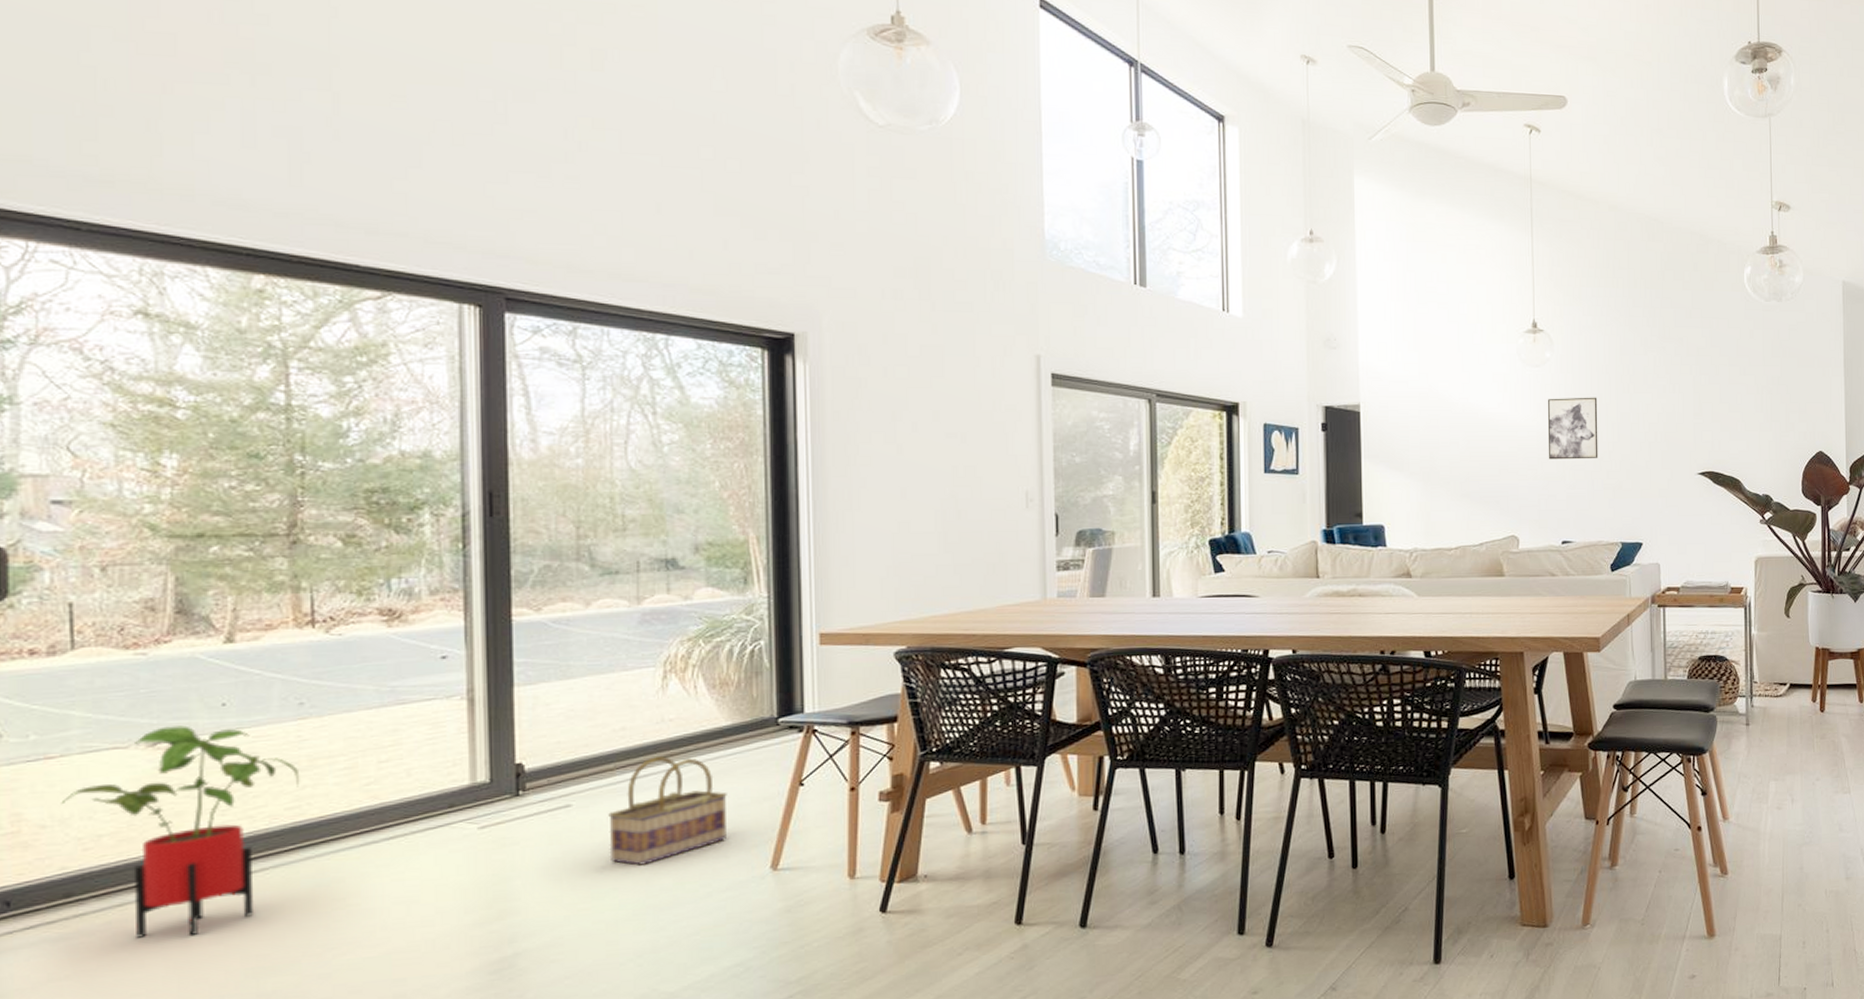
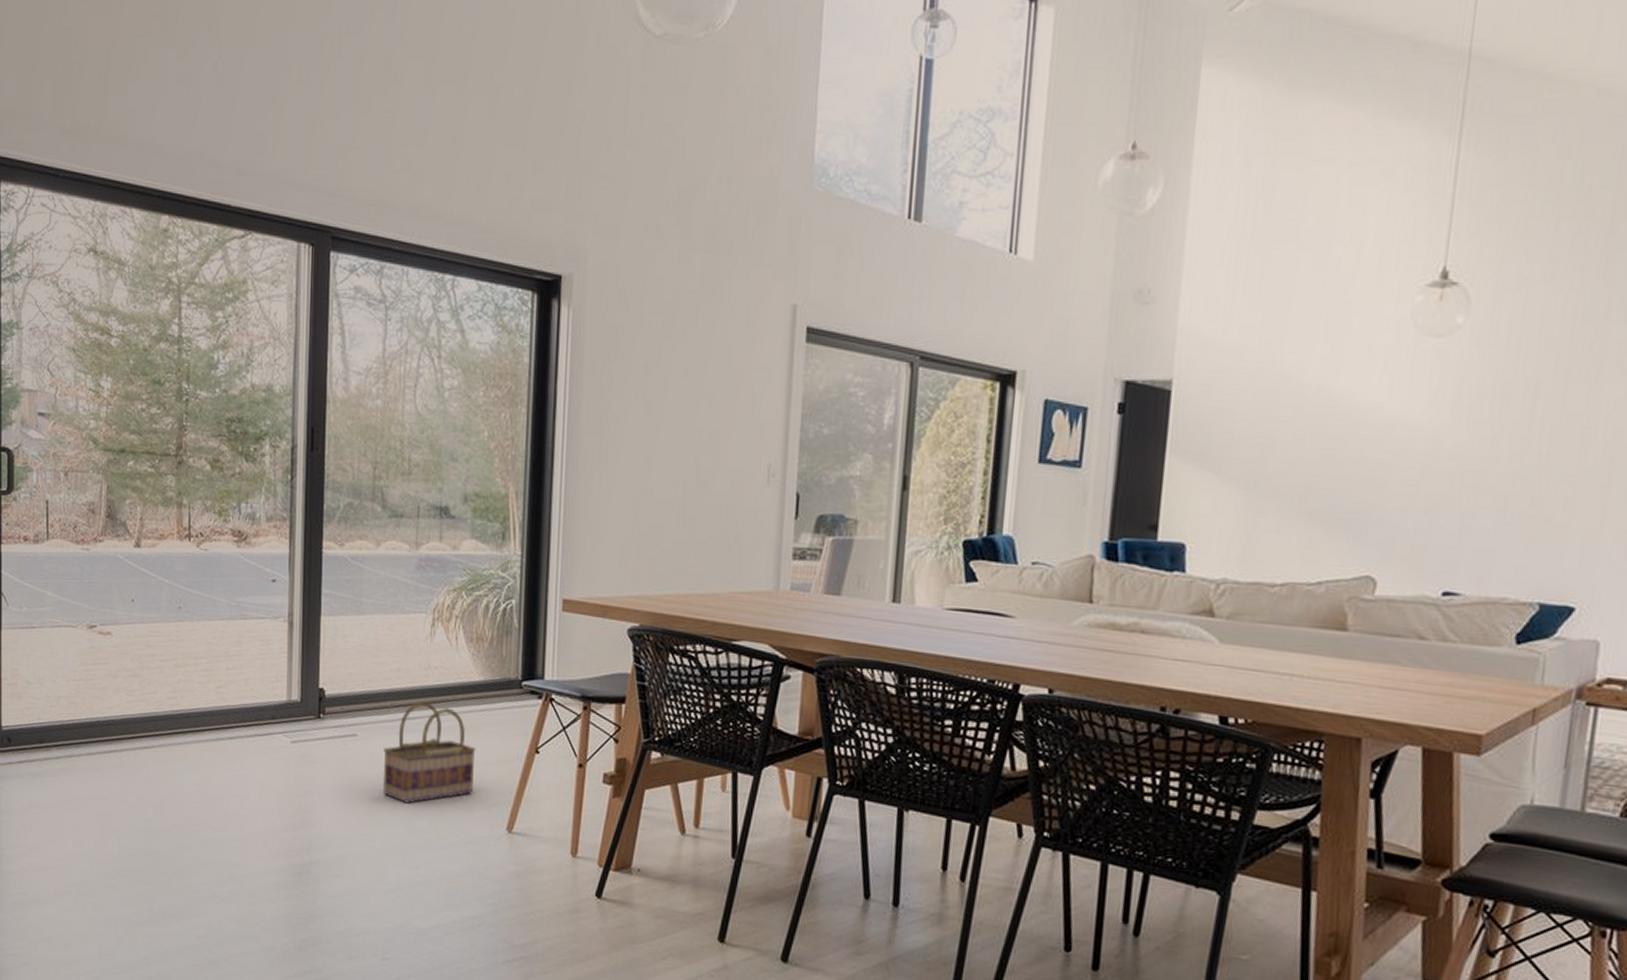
house plant: present [61,725,300,938] -> none [39,613,177,792]
wall art: present [1547,397,1598,460] -> none [1440,384,1532,477]

